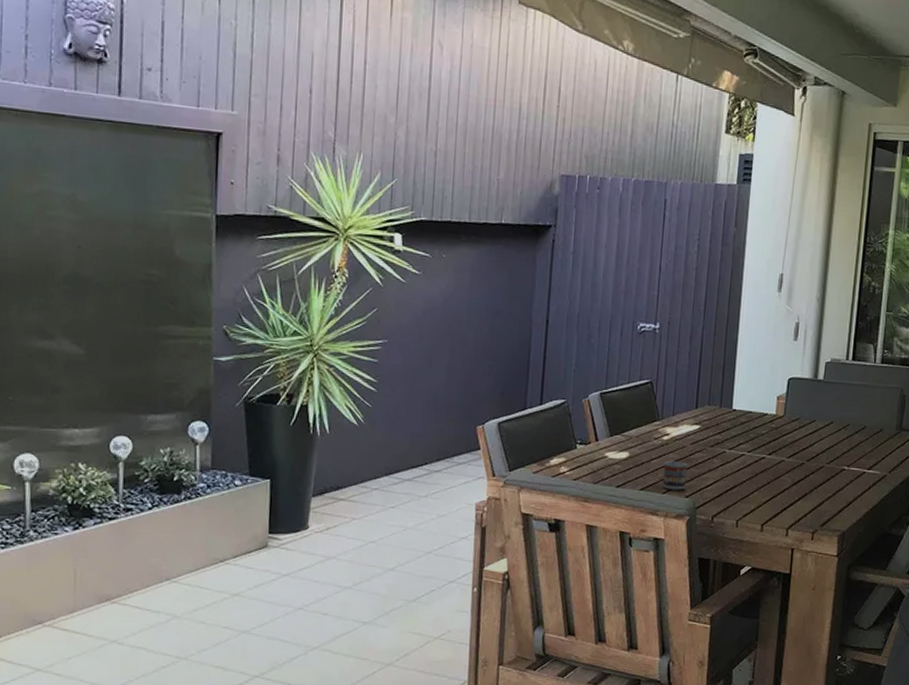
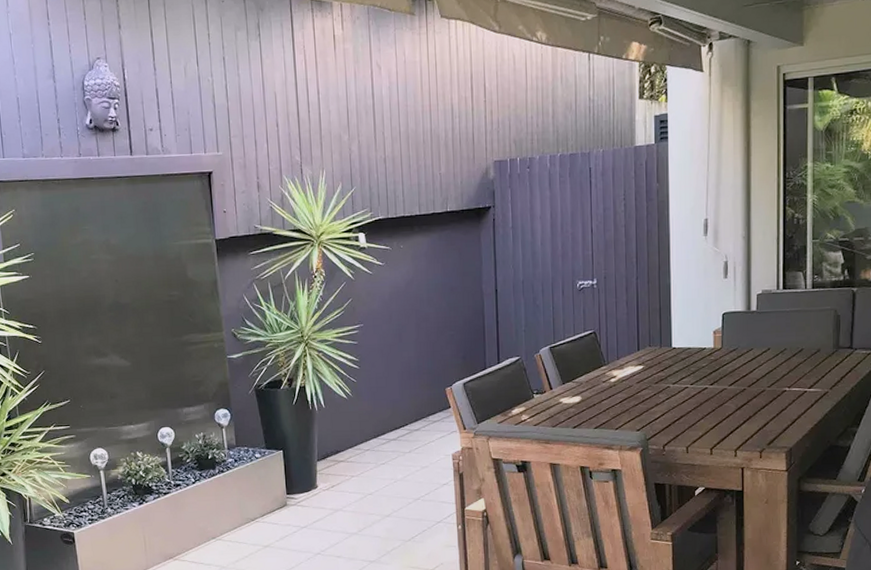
cup: present [663,461,687,490] -> none [613,400,636,426]

